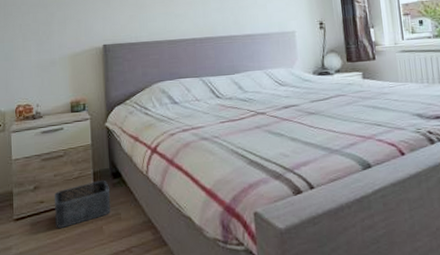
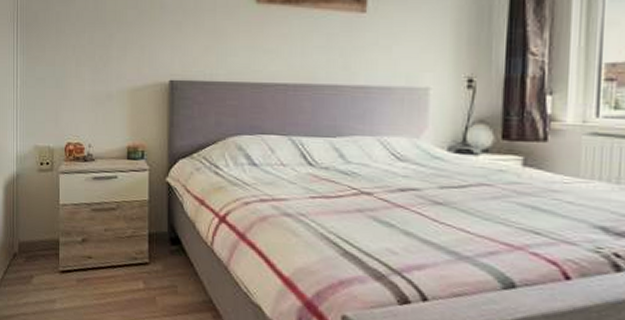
storage bin: present [54,180,111,228] -> none [103,243,167,291]

